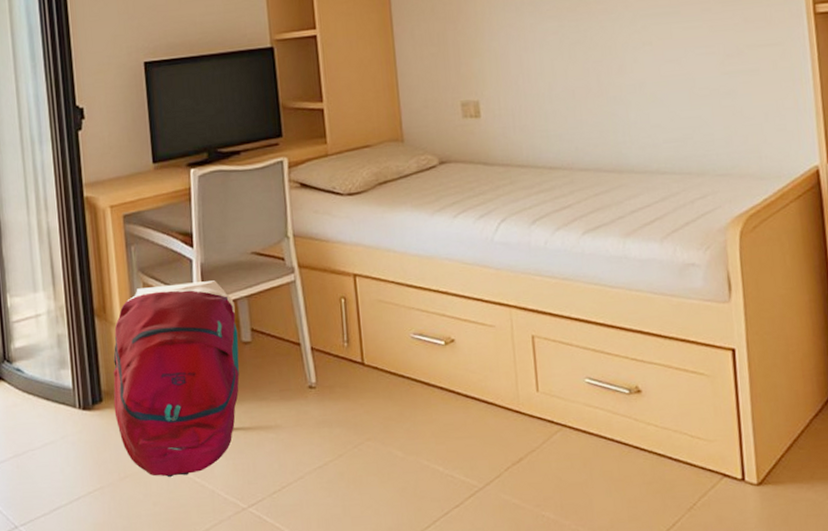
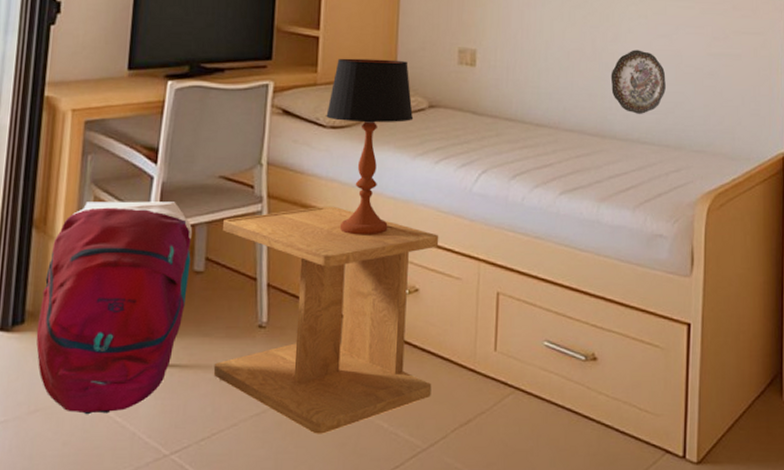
side table: none [262,269,481,481] -> present [213,206,439,434]
table lamp: none [341,121,426,295] -> present [326,58,414,236]
decorative plate: none [620,78,681,145] -> present [610,49,666,114]

